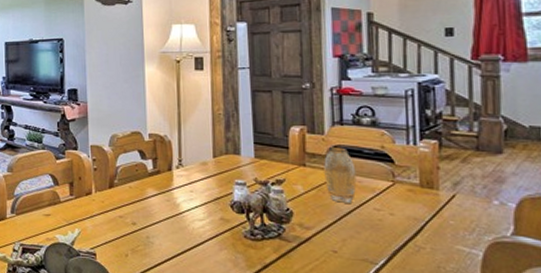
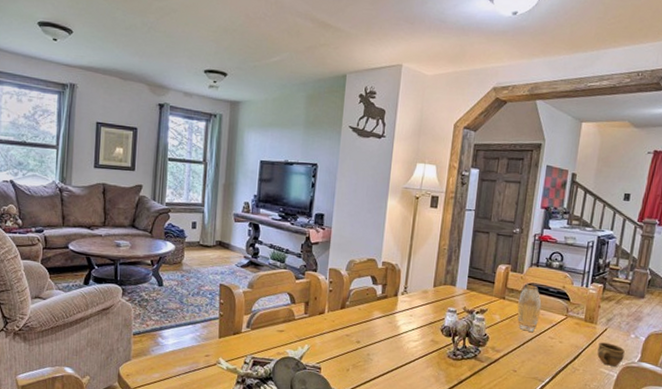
cup: none [447,212,489,242] -> present [597,342,625,366]

